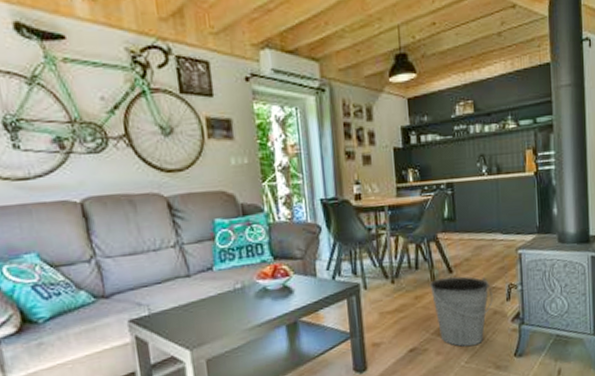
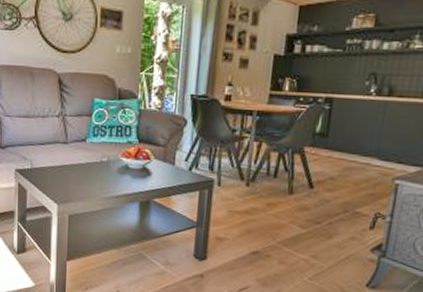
bucket: present [429,276,493,347] -> none [285,191,355,265]

